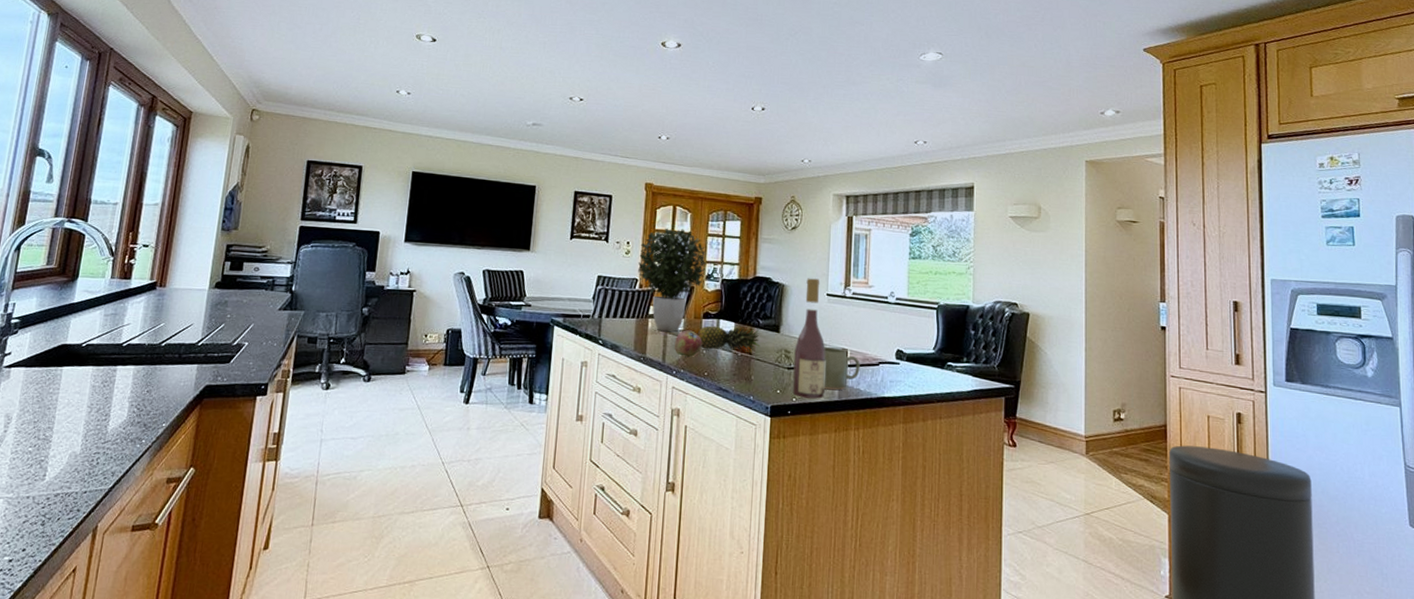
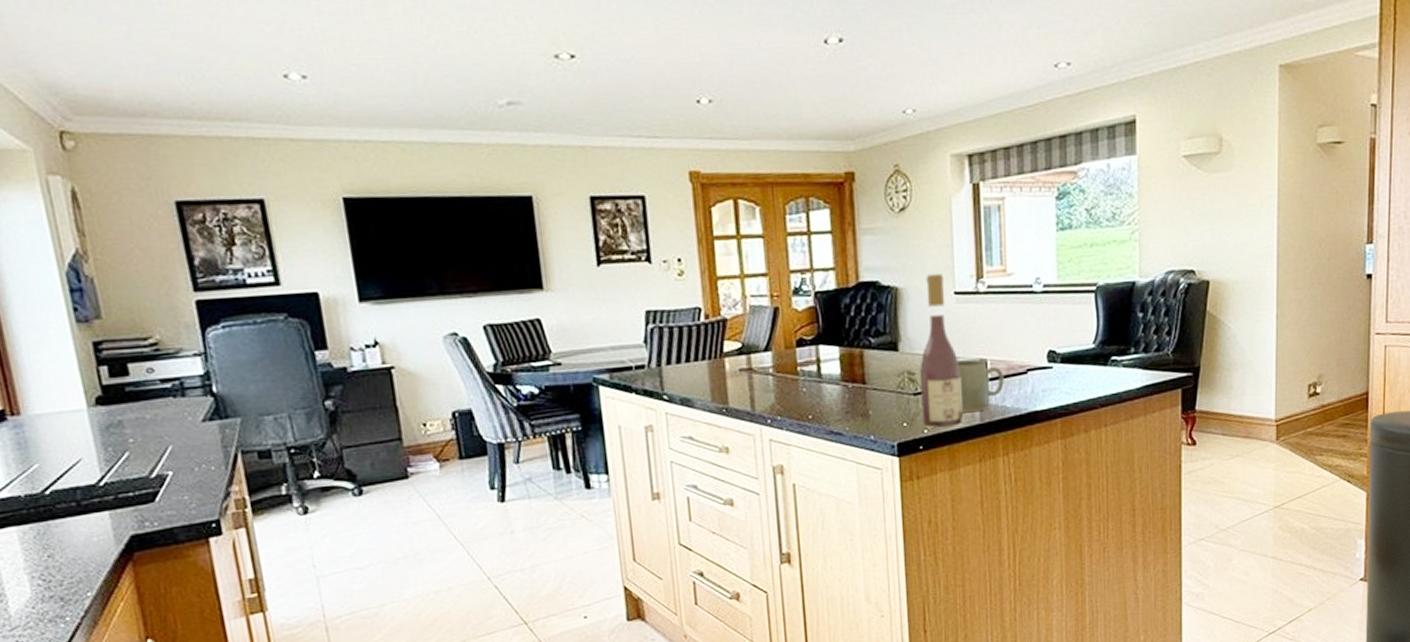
potted plant: present [638,228,708,333] -> none [696,230,793,373]
fruit: present [674,330,703,357] -> none [763,365,801,400]
fruit: present [697,326,760,353] -> none [791,349,876,387]

